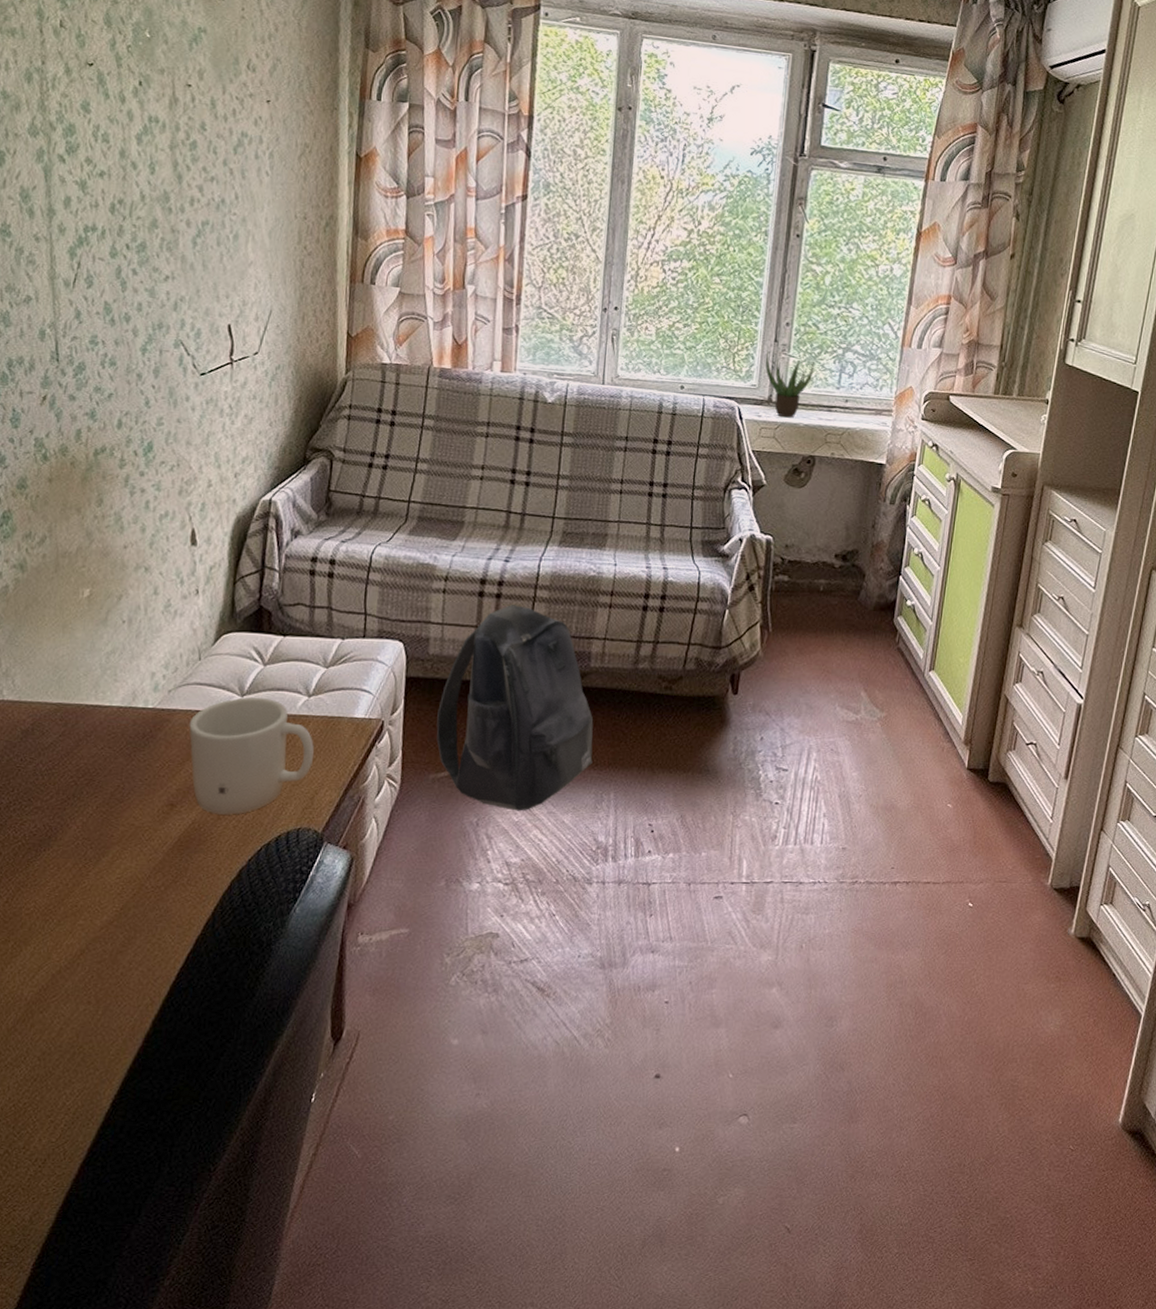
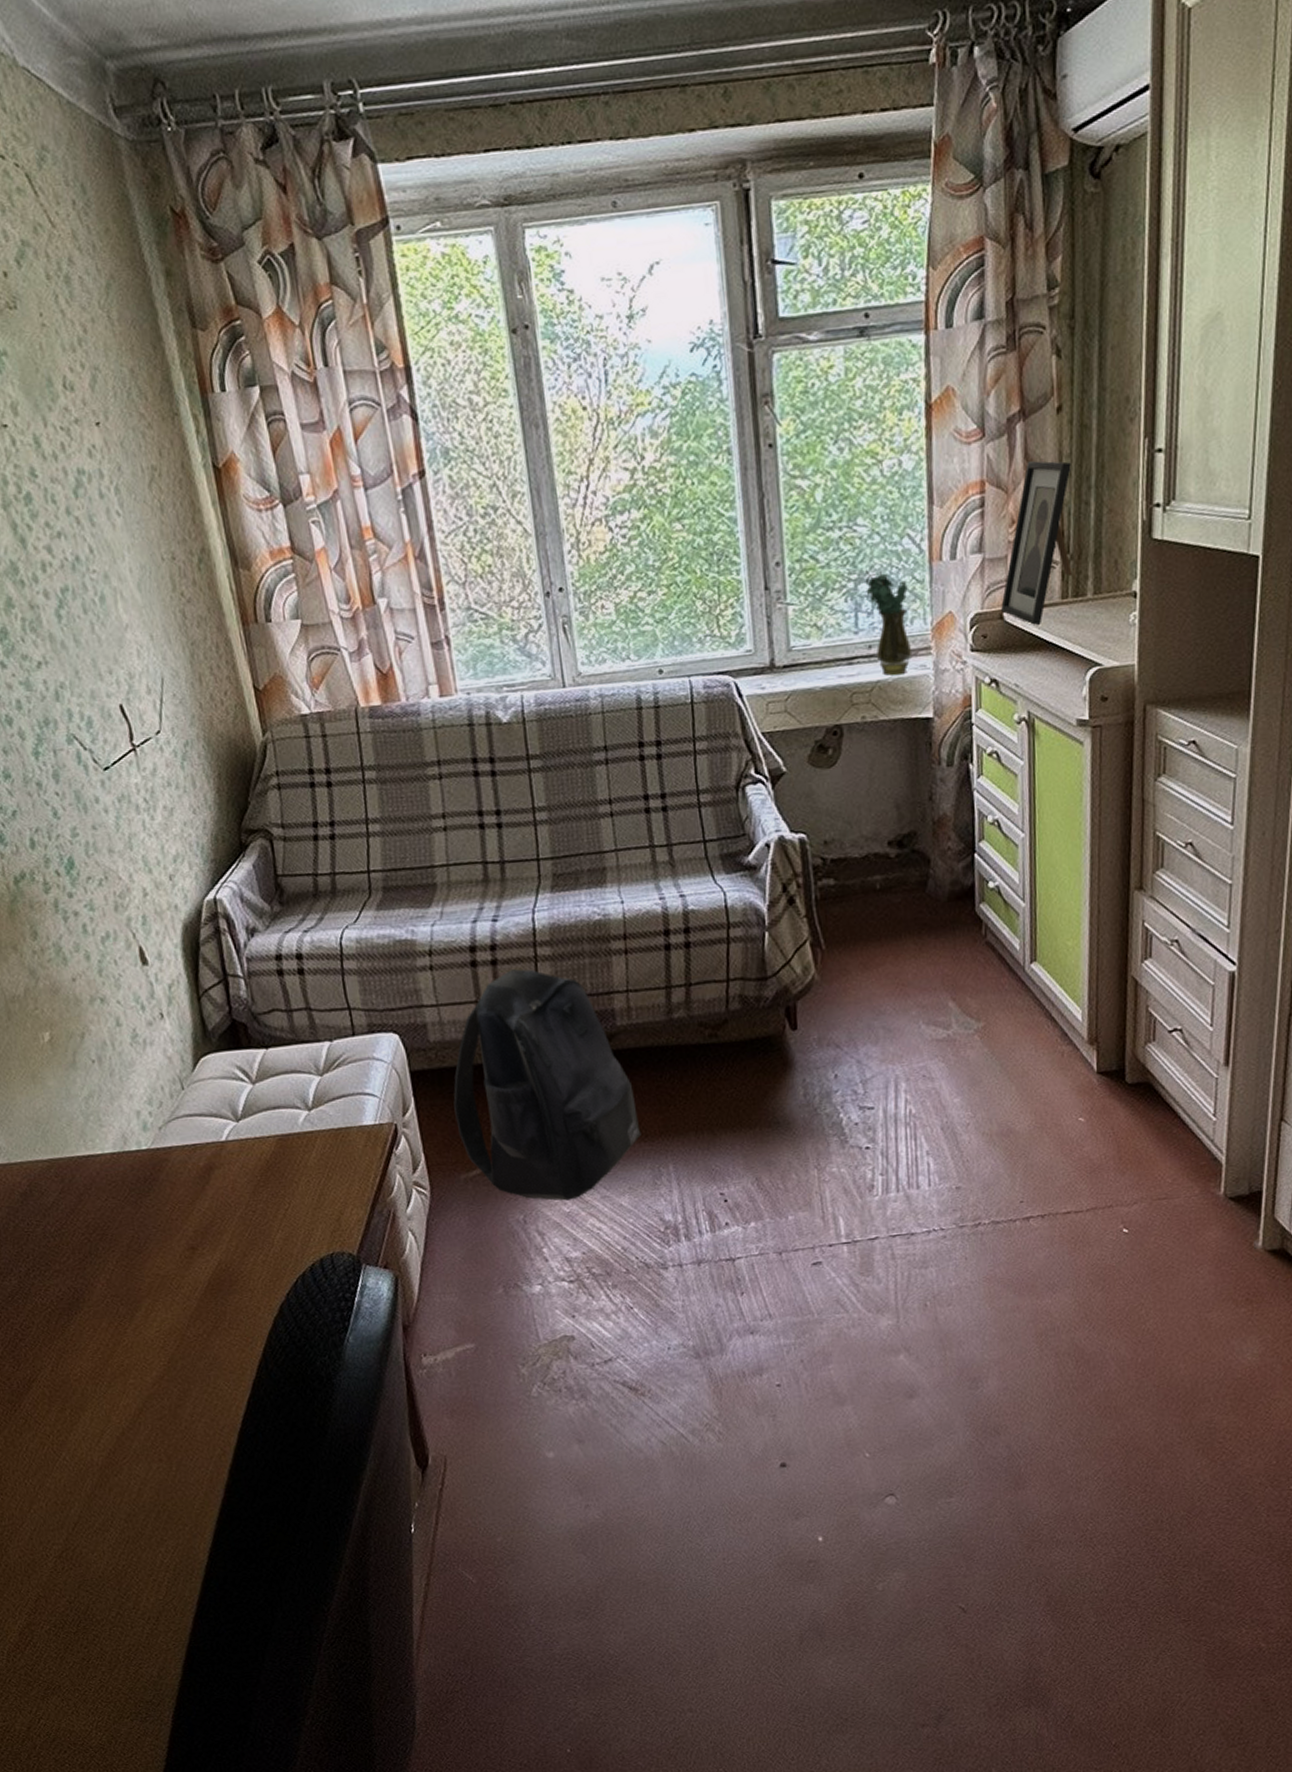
mug: present [189,697,315,815] -> none [189,1119,331,1252]
potted plant: present [765,349,814,418] -> none [757,601,822,684]
vase: none [850,343,882,427] -> present [865,570,913,676]
picture frame: none [949,289,1015,411] -> present [1001,460,1073,626]

